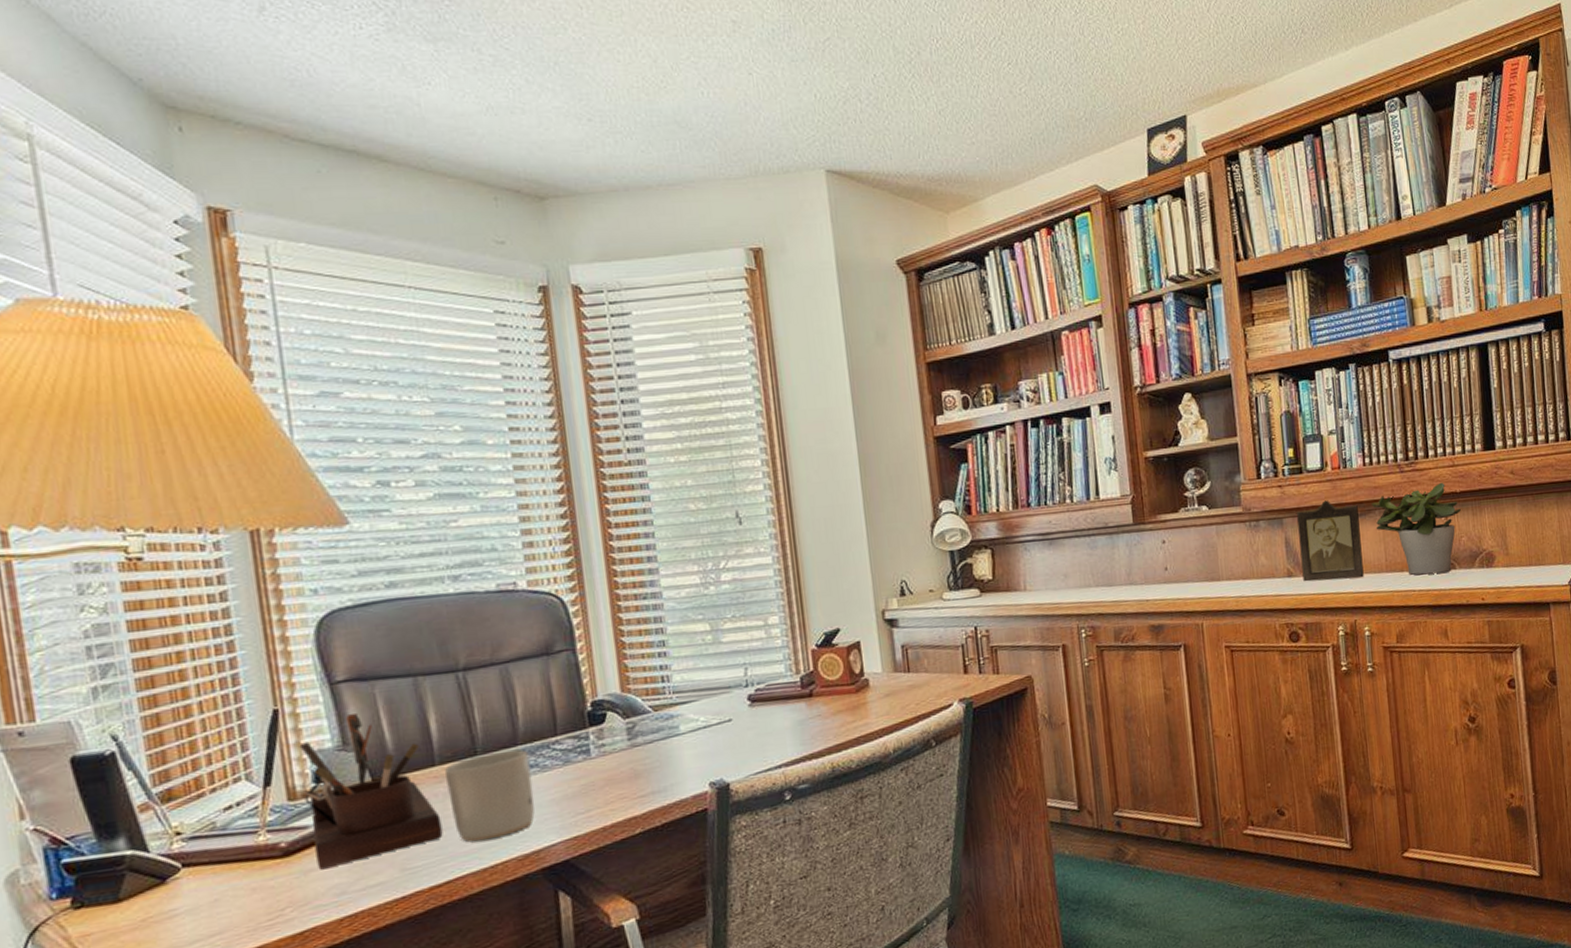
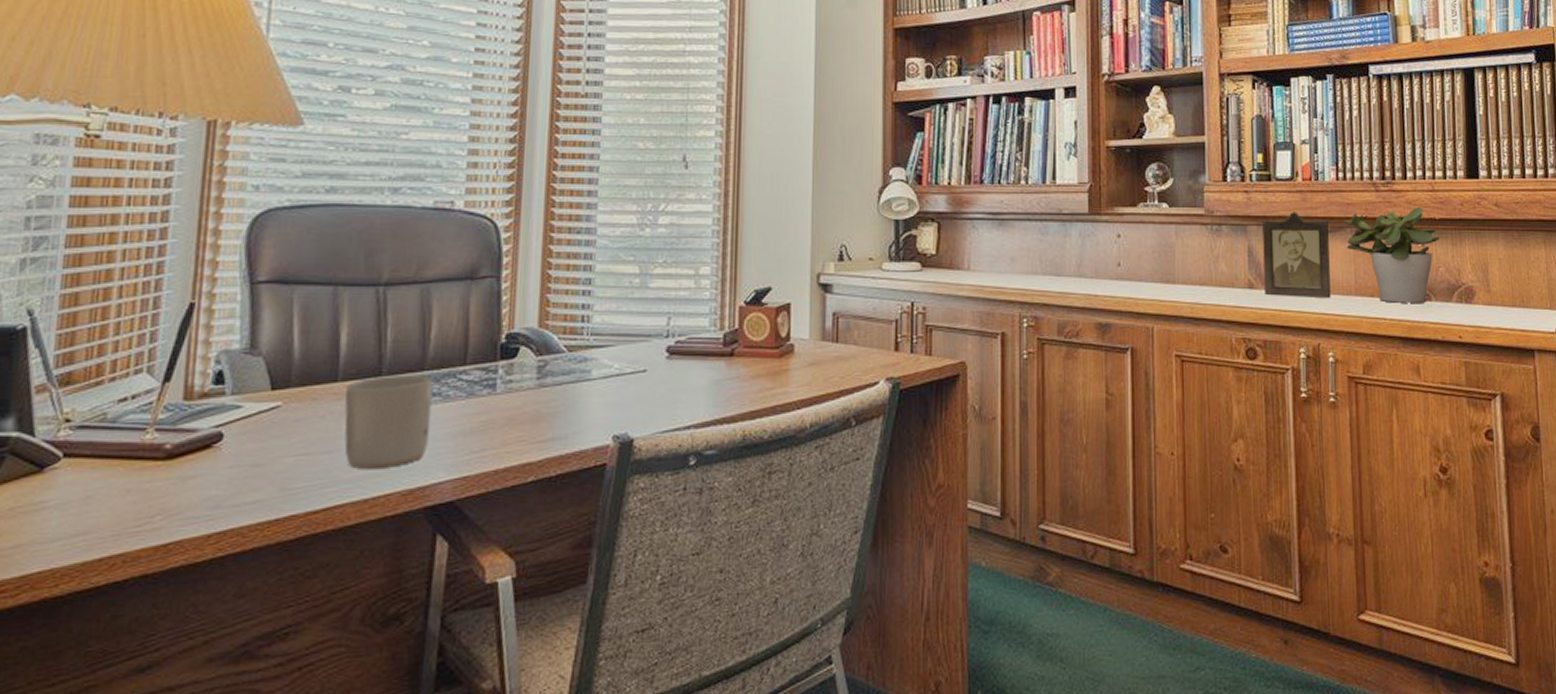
desk organizer: present [299,713,443,870] -> none [197,317,332,478]

